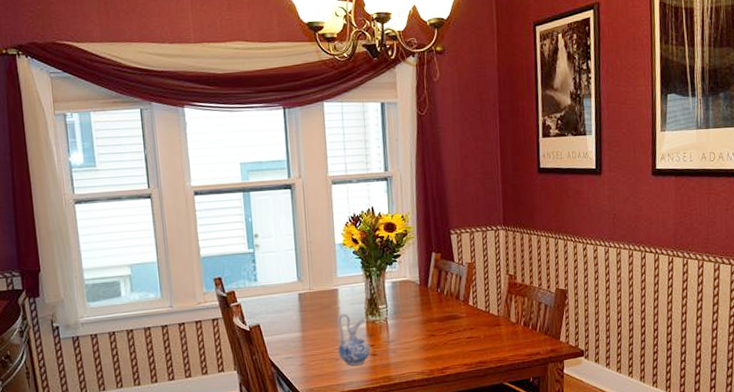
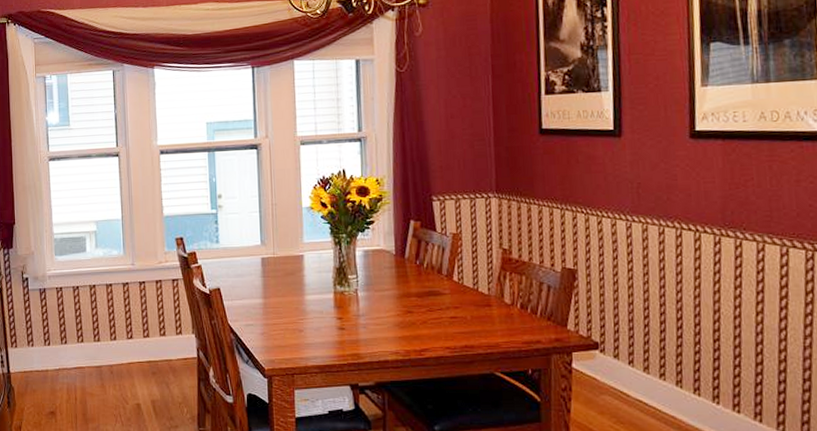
ceramic pitcher: present [337,313,370,366] -> none [301,282,337,338]

